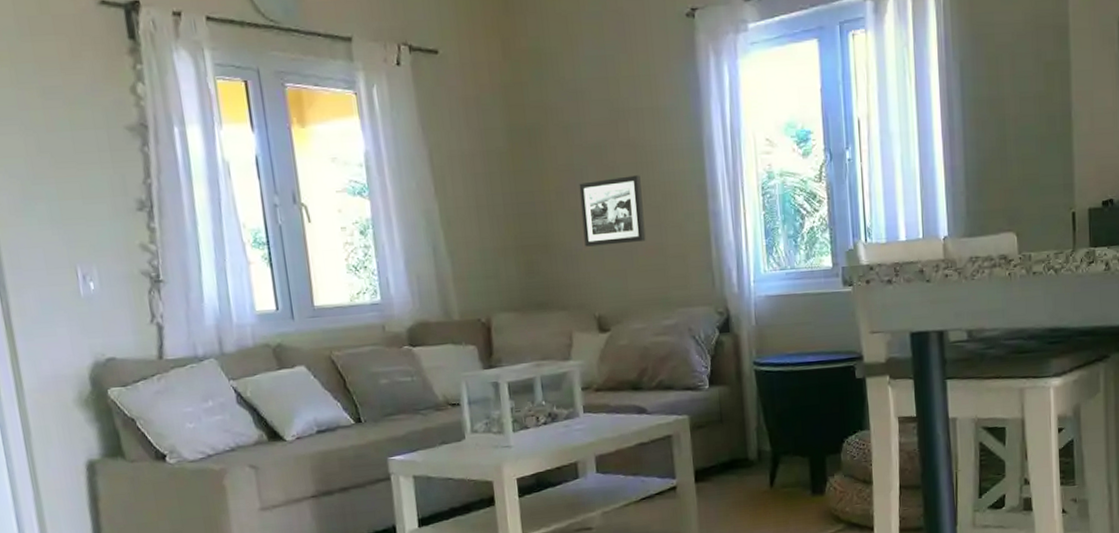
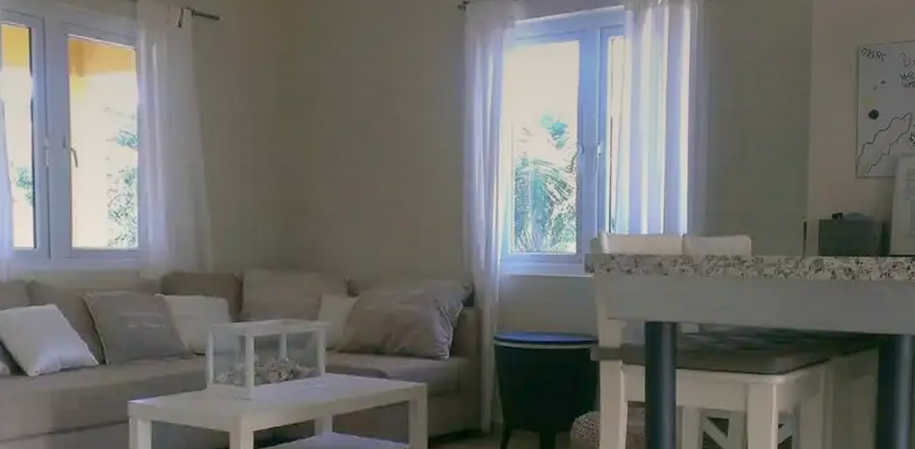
picture frame: present [579,175,646,247] -> none [342,150,401,214]

